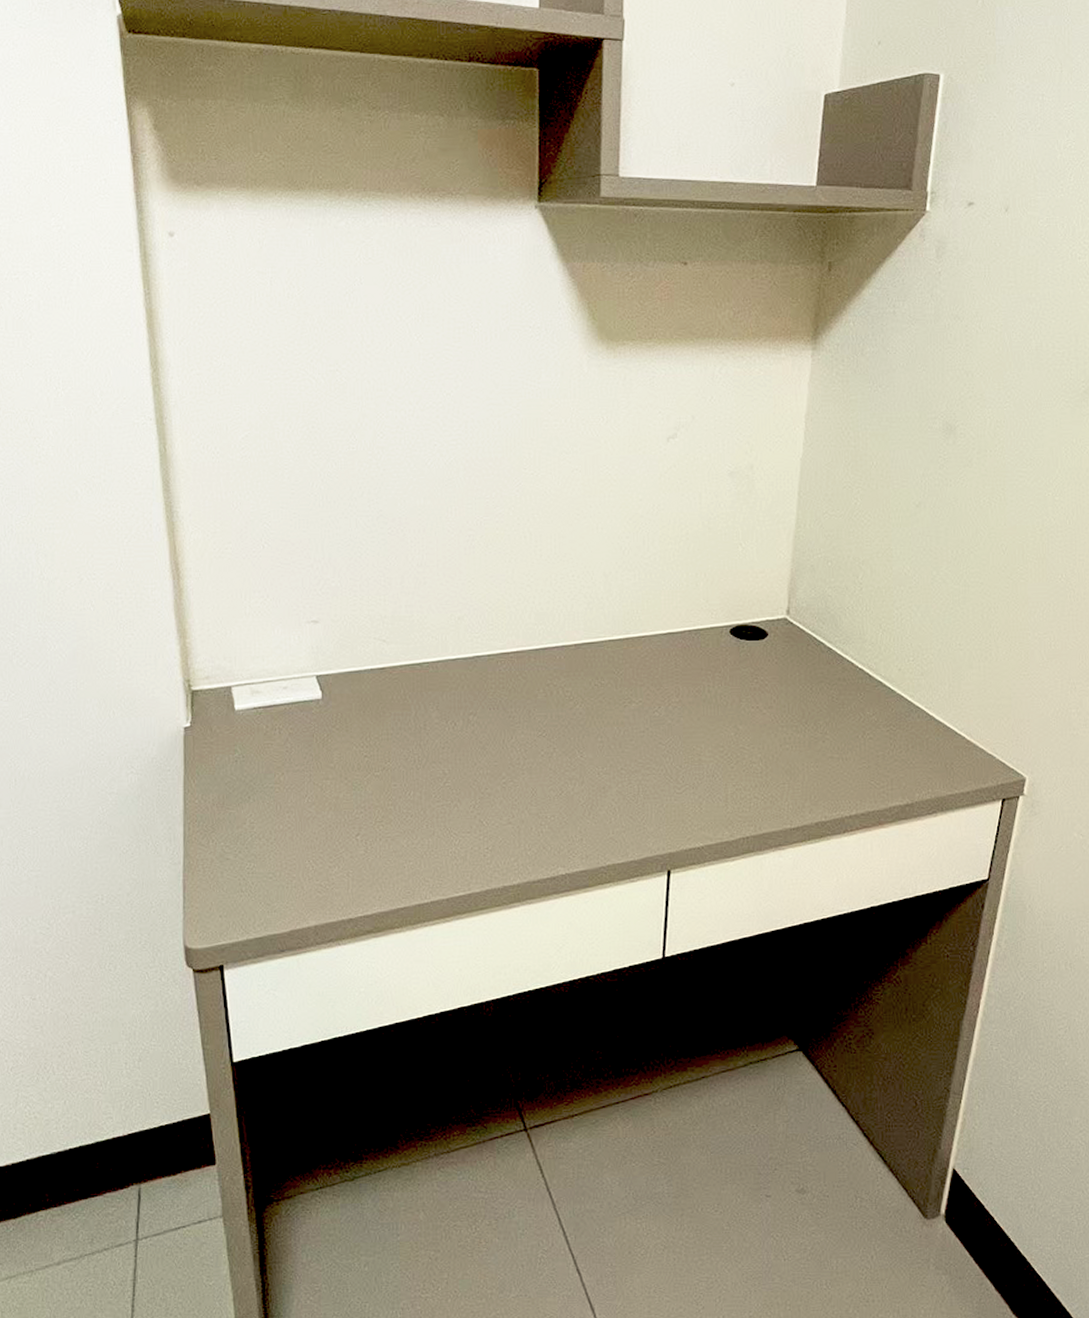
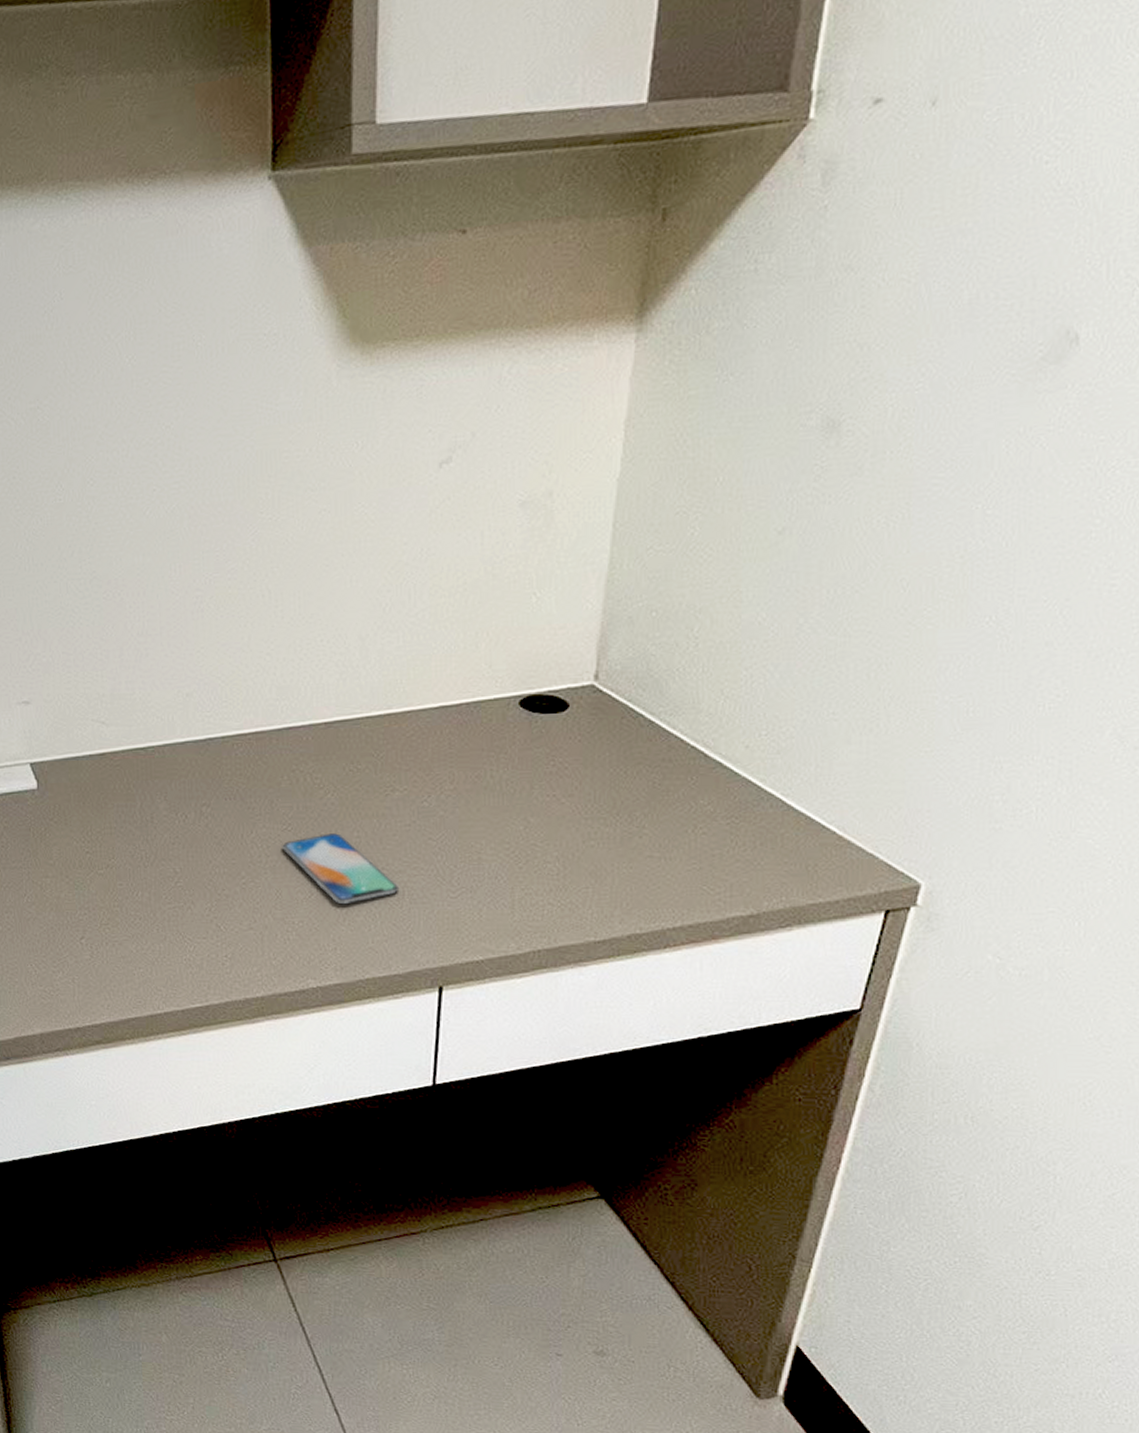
smartphone: none [537,739,635,801] -> present [282,833,400,905]

